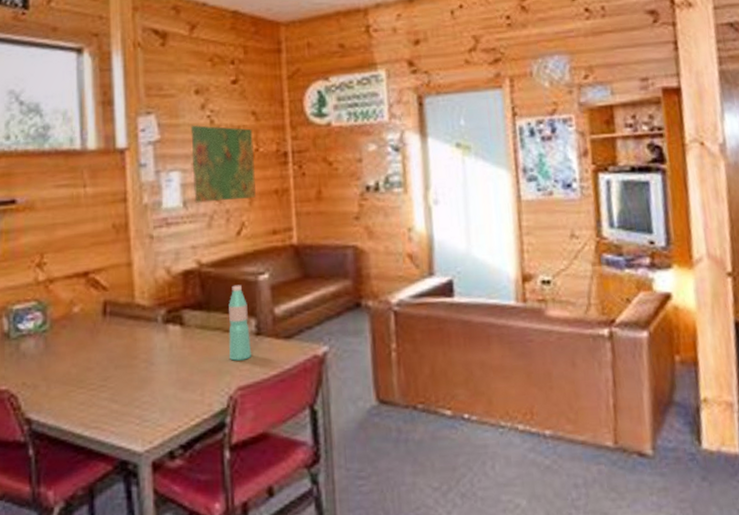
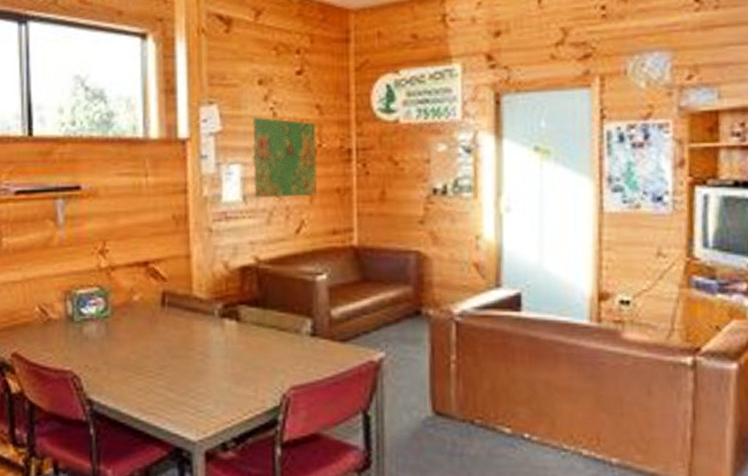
water bottle: present [228,285,251,361] -> none [284,284,306,360]

